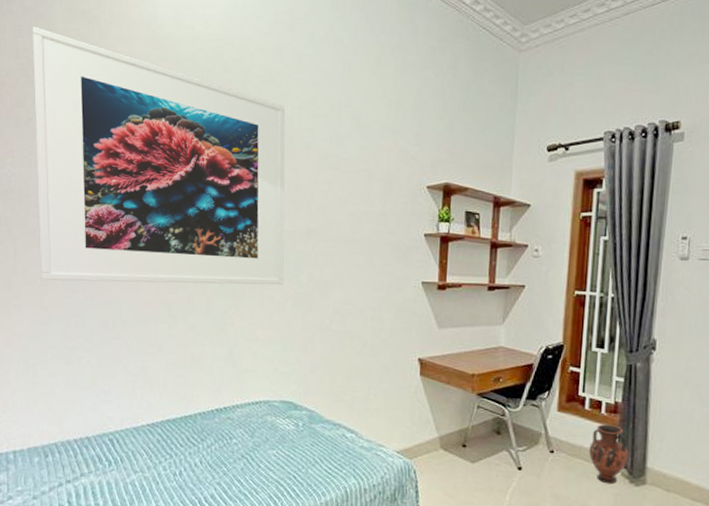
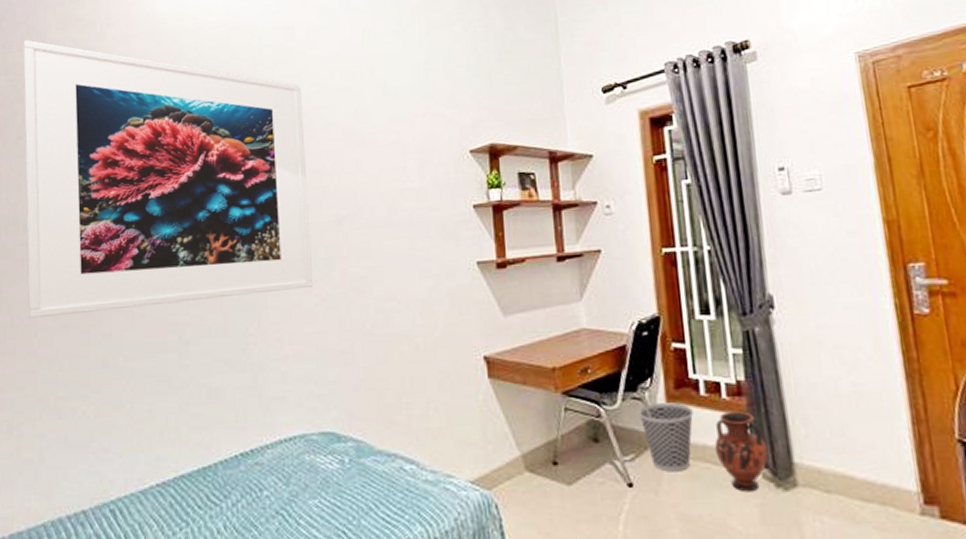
wastebasket: none [534,411,578,463] -> present [638,402,694,472]

